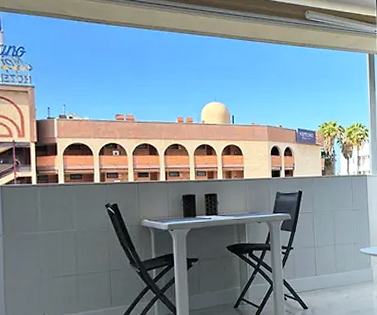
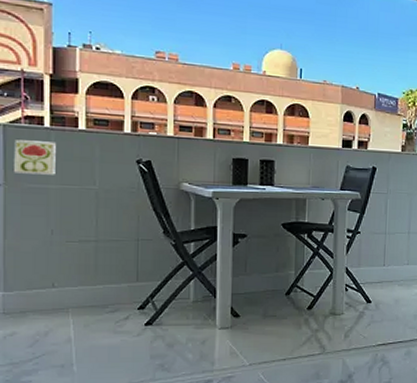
decorative tile: none [9,196,42,225] -> present [13,138,56,175]

